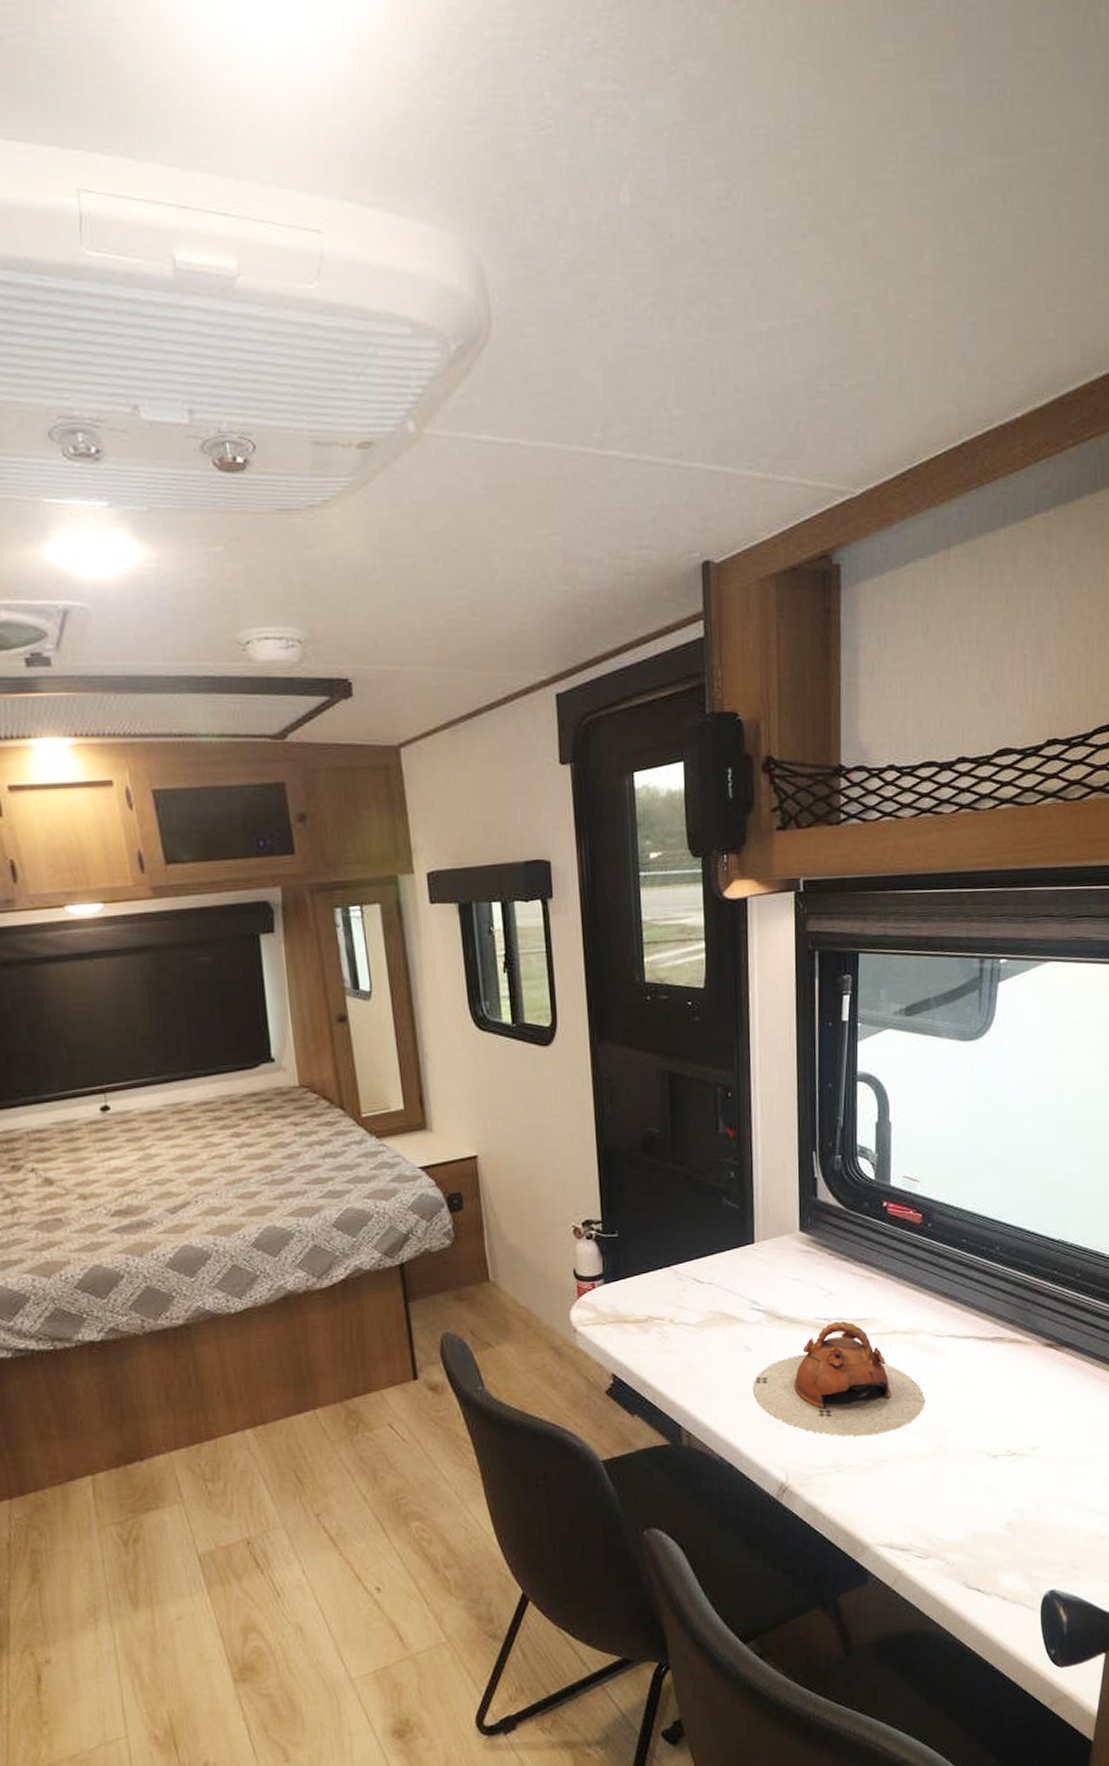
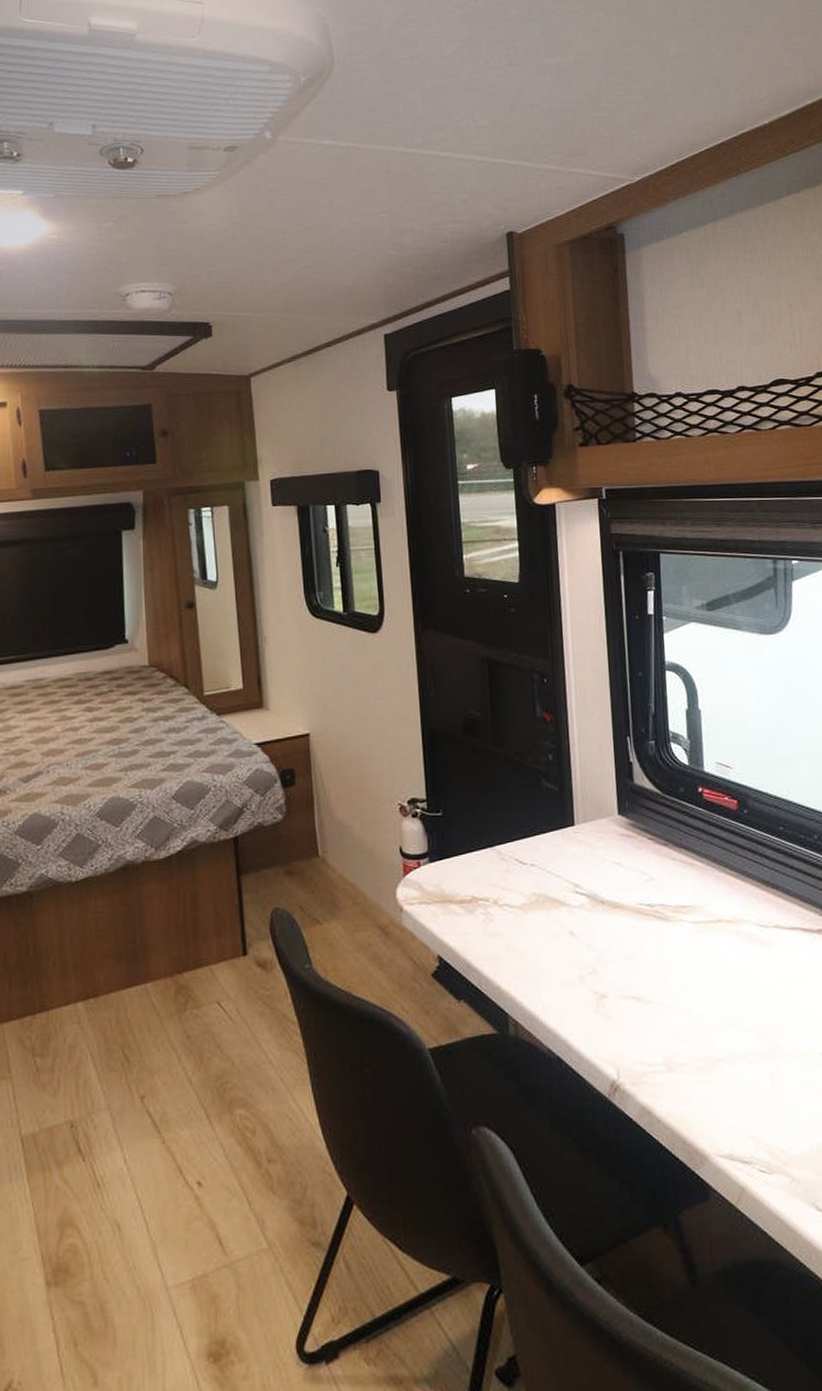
teapot: present [753,1321,926,1437] -> none [579,907,756,1032]

